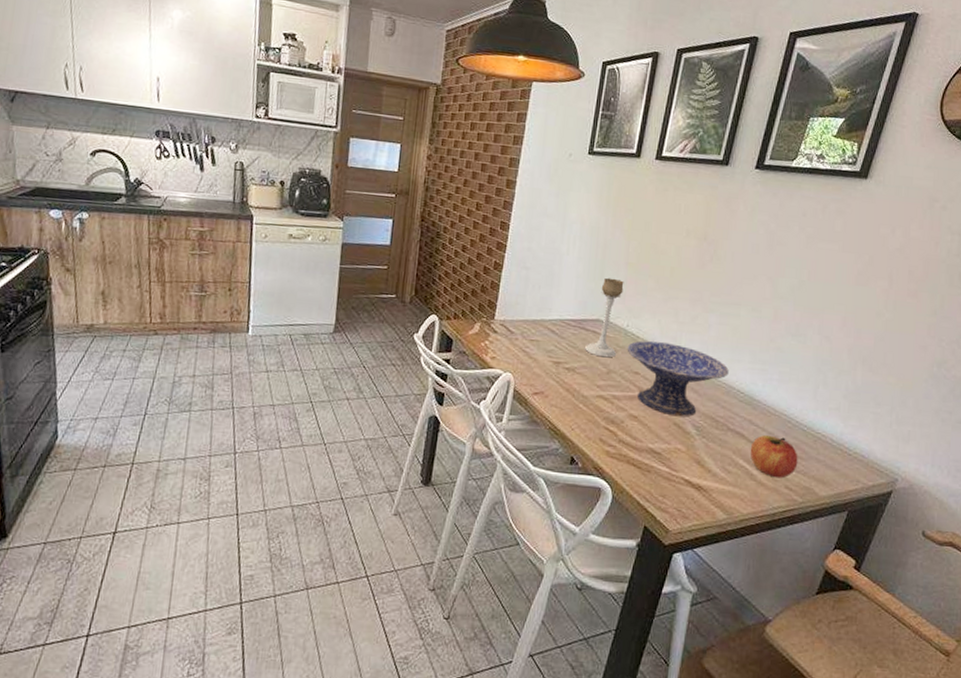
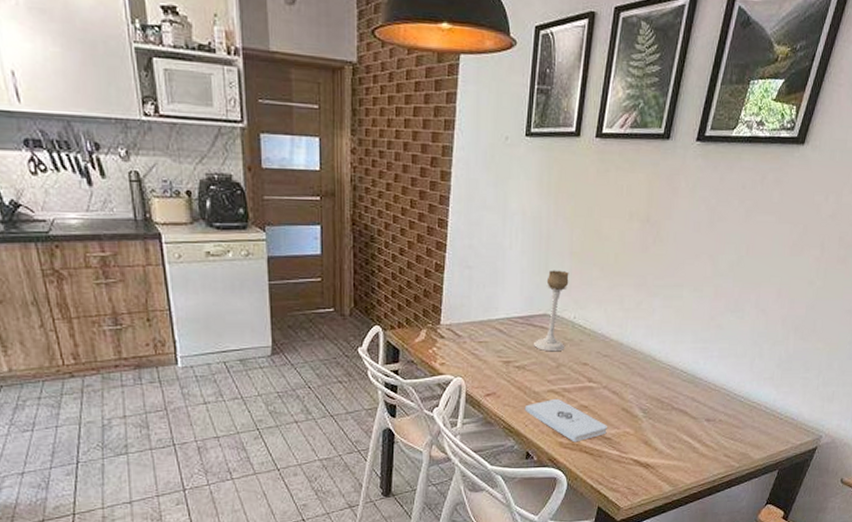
notepad: none [572,405,657,453] -> present [524,399,607,443]
decorative bowl: present [627,340,729,417] -> none [575,331,673,402]
apple: present [750,434,798,478] -> none [692,409,736,448]

